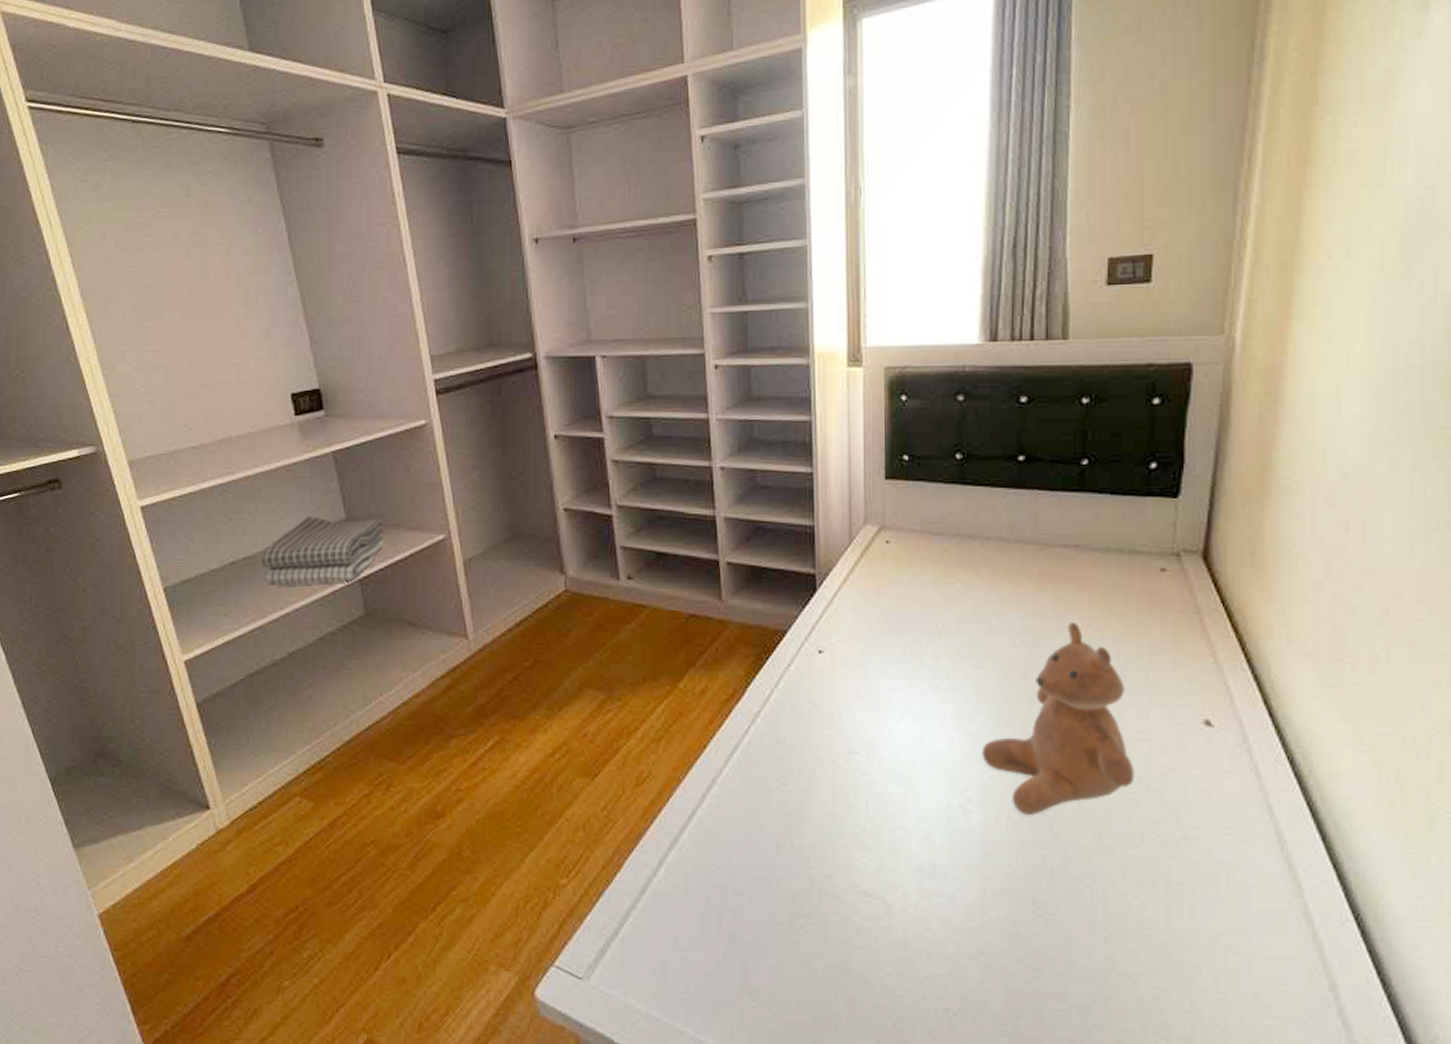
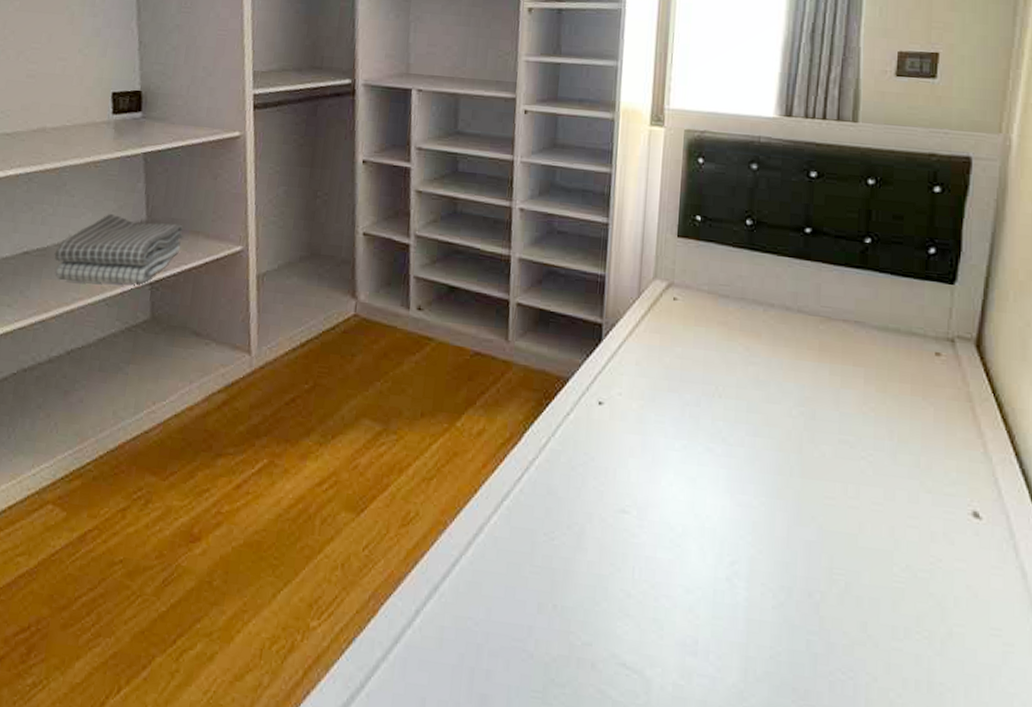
teddy bear: present [981,622,1135,815] -> none [752,398,903,596]

